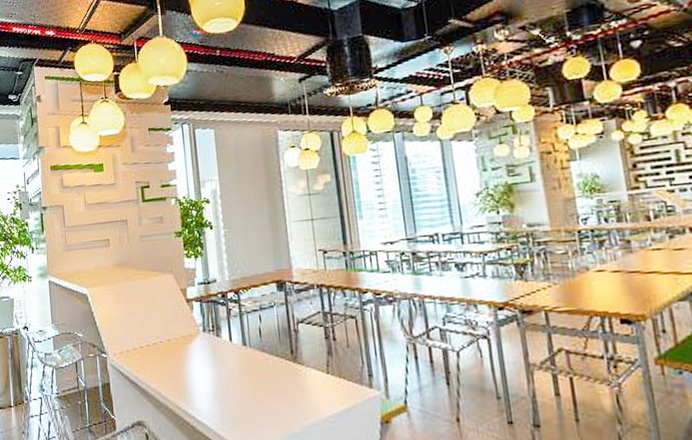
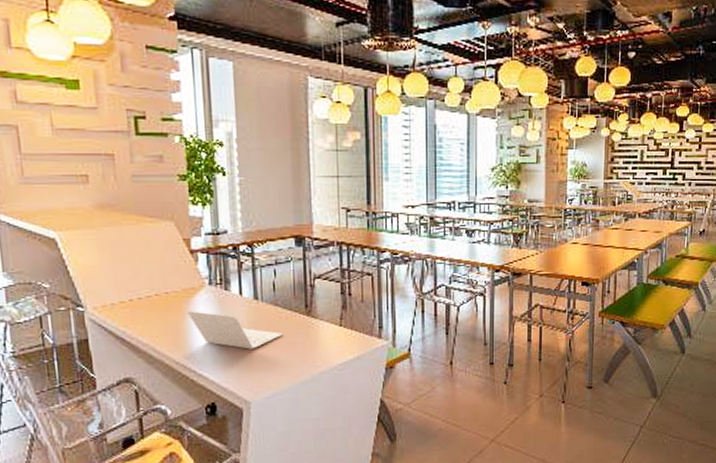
laptop: none [186,357,272,397] -> present [187,311,283,349]

